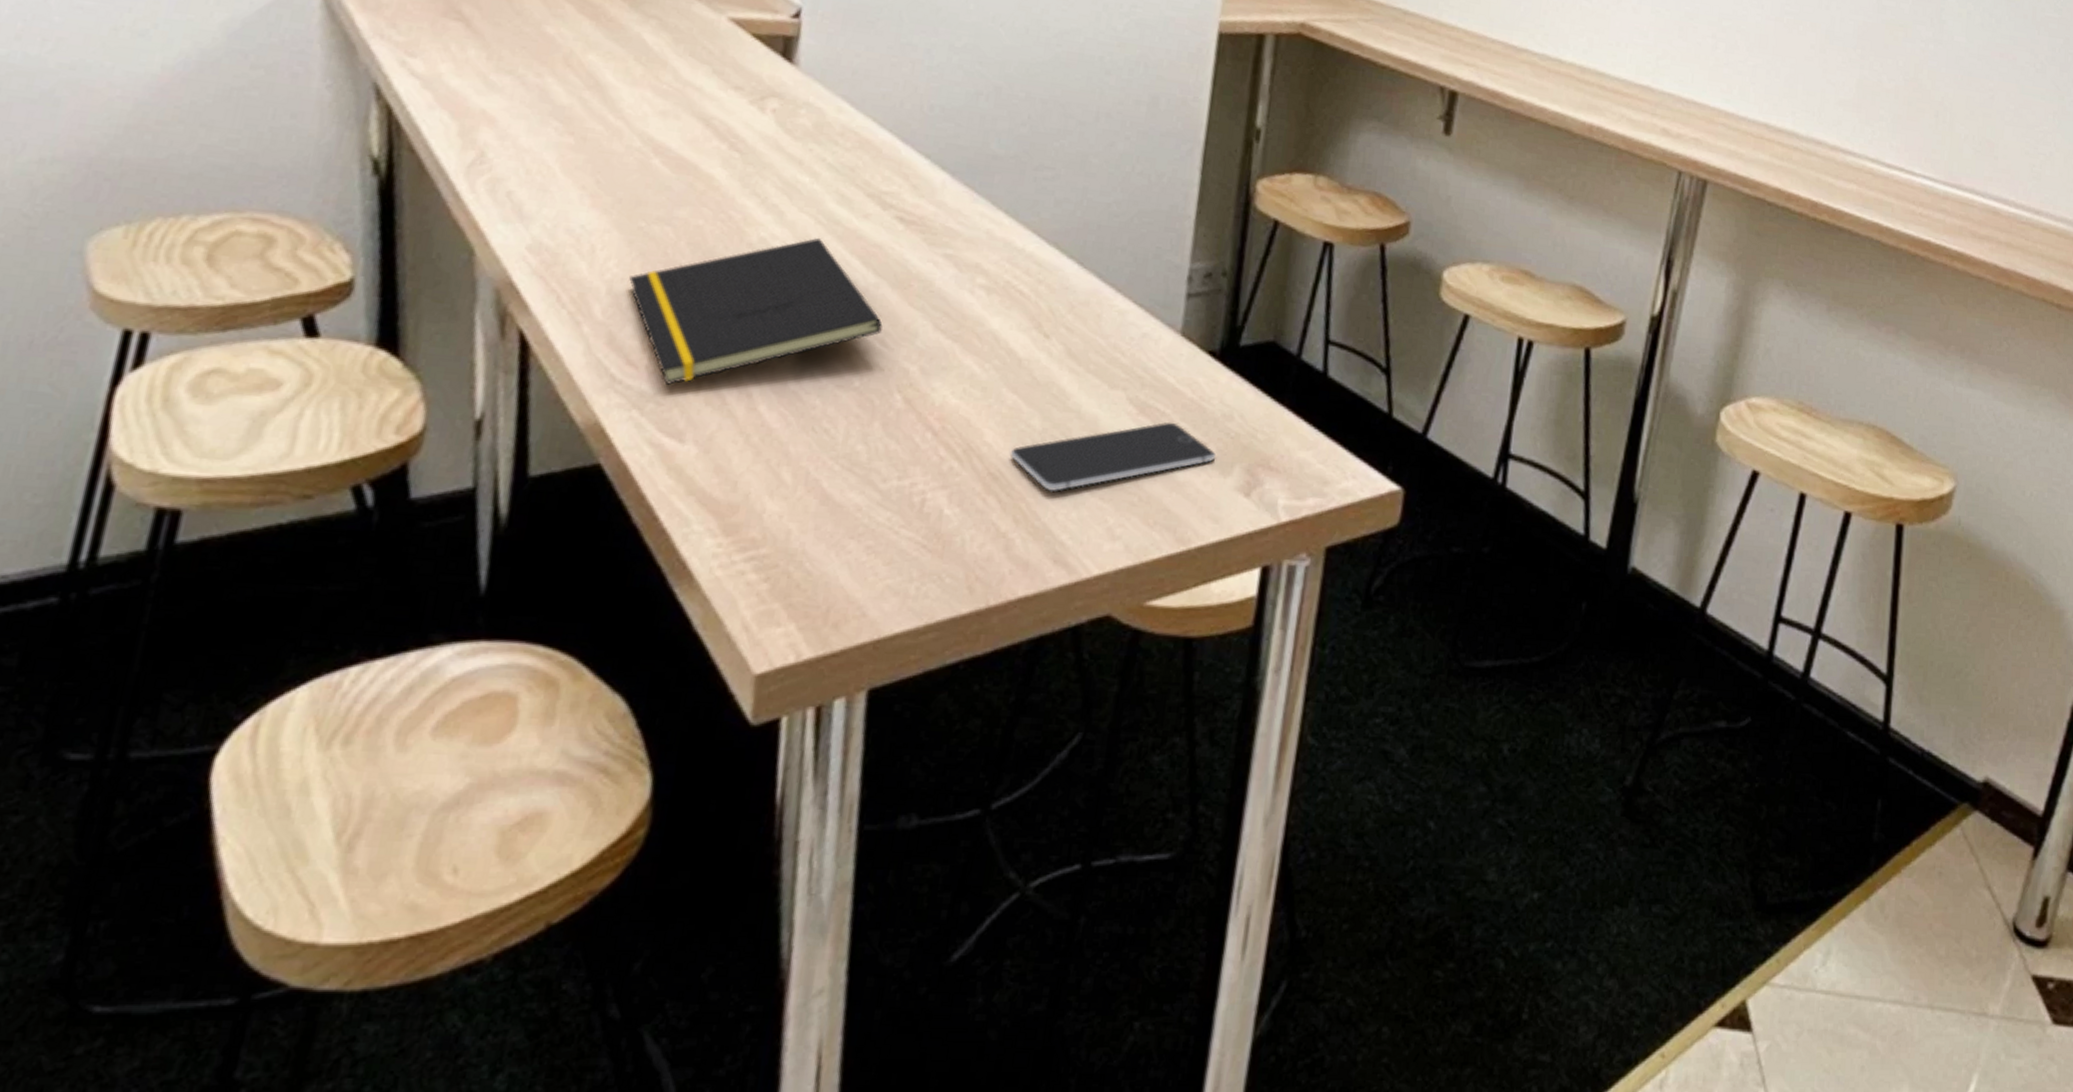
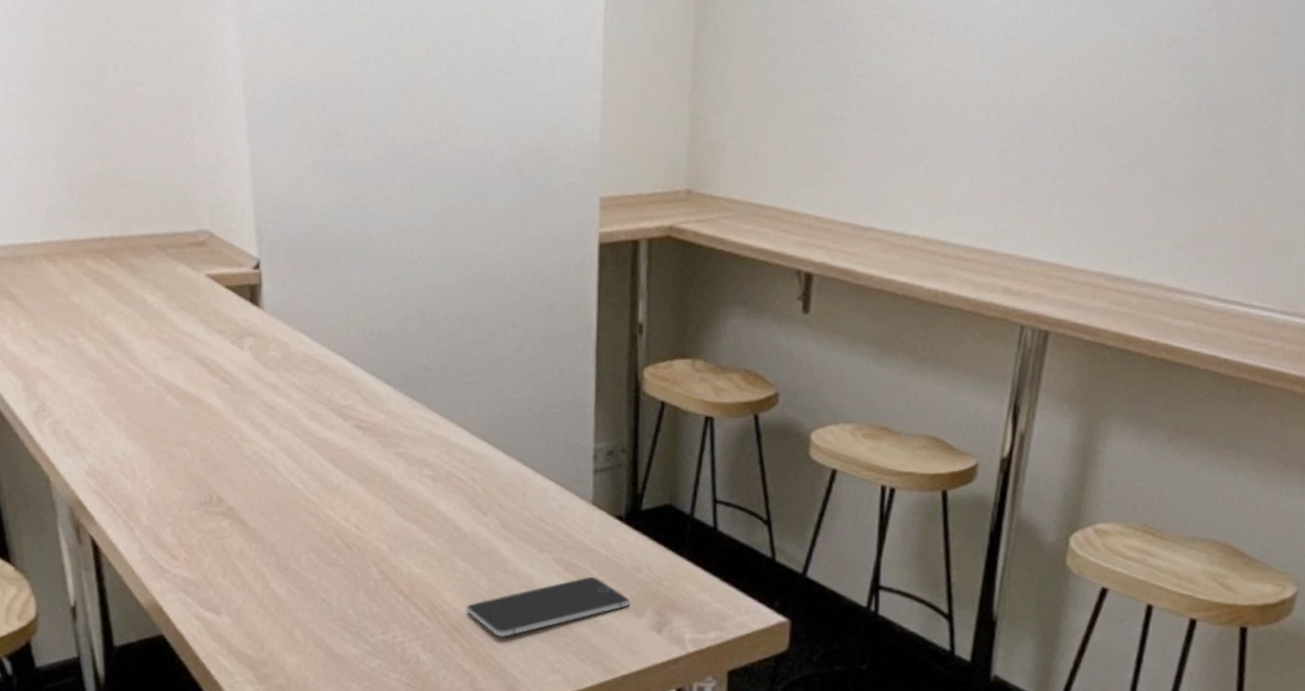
notepad: present [629,237,883,385] -> none [163,447,355,571]

